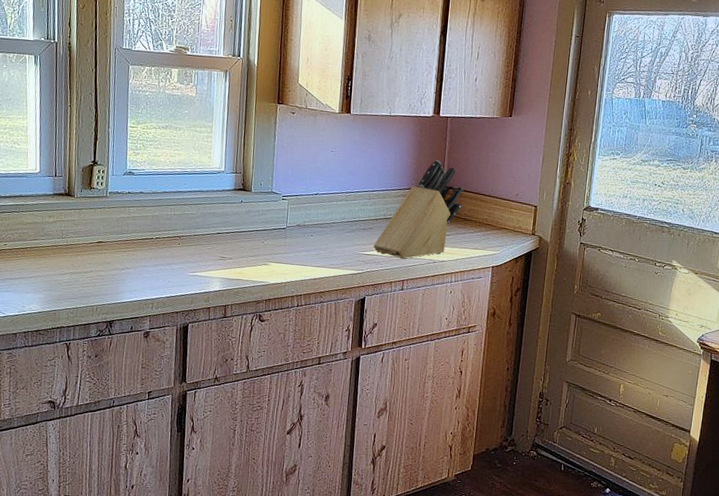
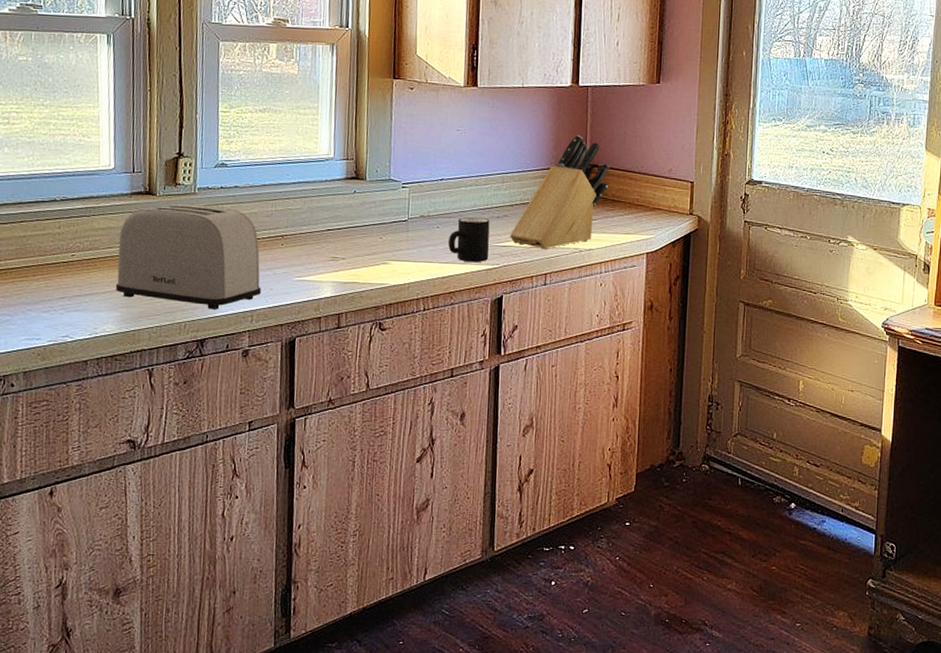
toaster: none [39,205,161,296] -> present [115,203,262,310]
mug: none [320,227,357,268] -> present [448,217,490,263]

